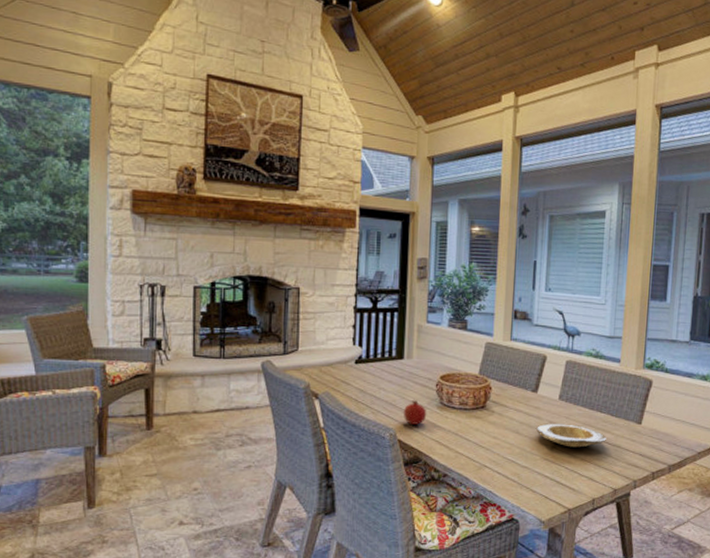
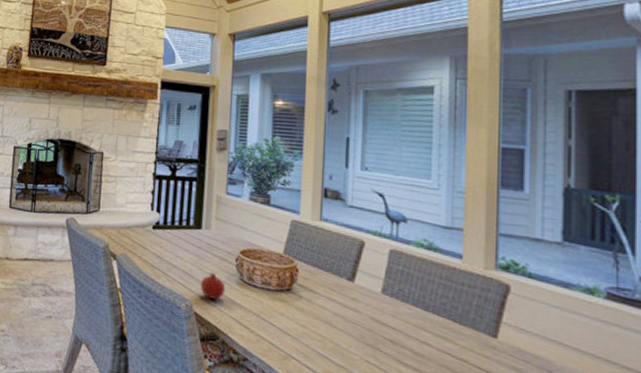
plate: present [536,423,606,448] -> none [354,319,448,355]

